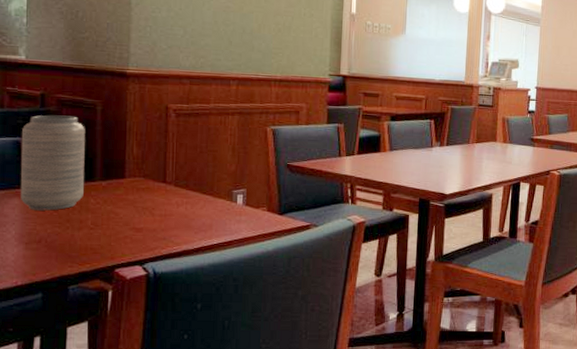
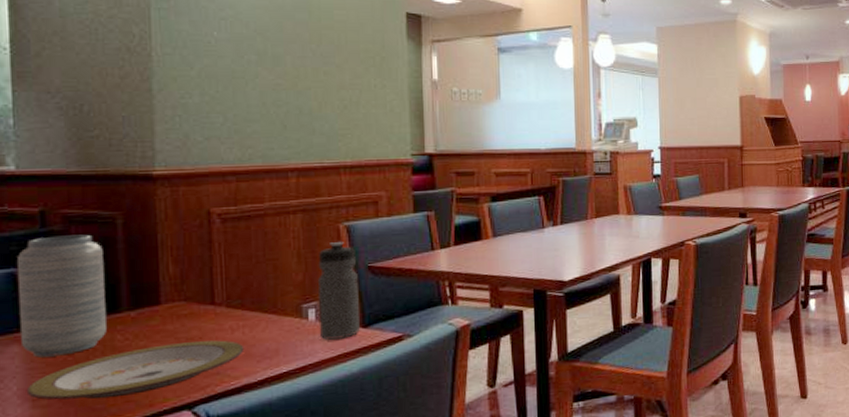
plate: none [21,211,186,249] -> present [26,340,245,400]
water bottle: none [244,142,278,222] -> present [317,242,360,340]

